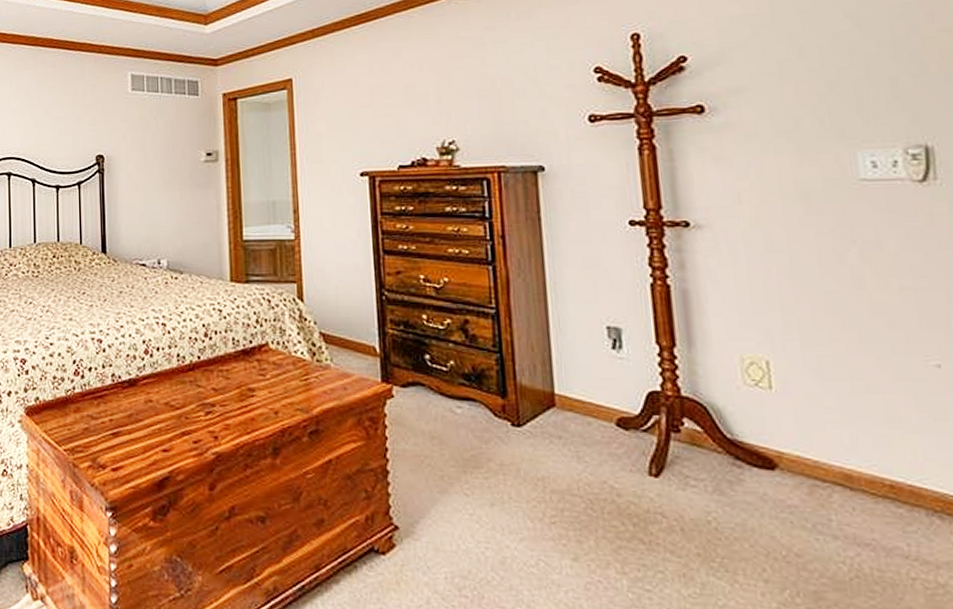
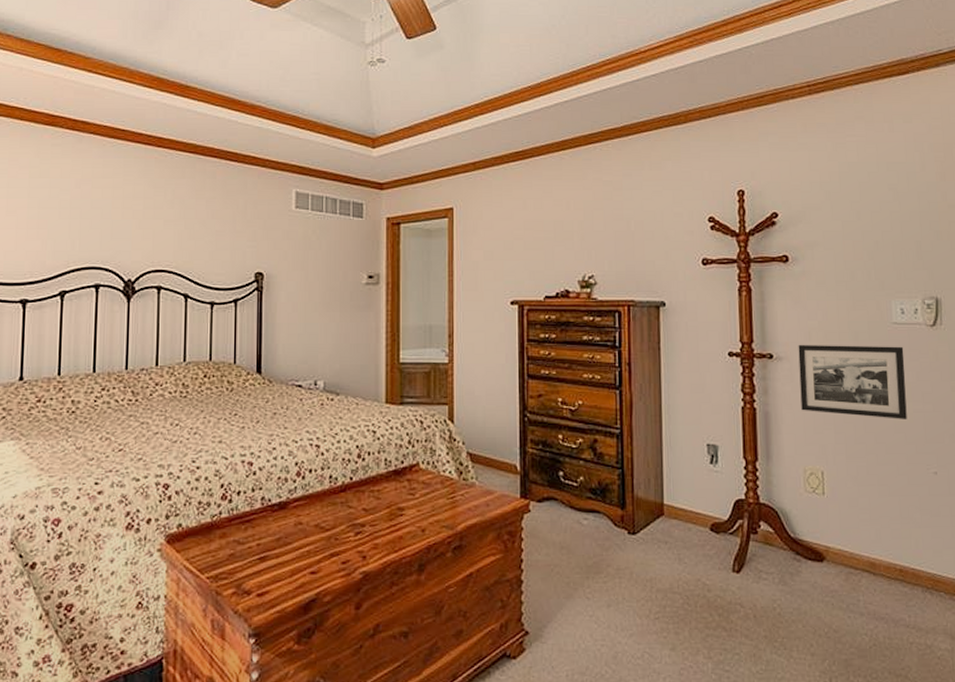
picture frame: none [723,208,890,298] -> present [798,344,907,419]

